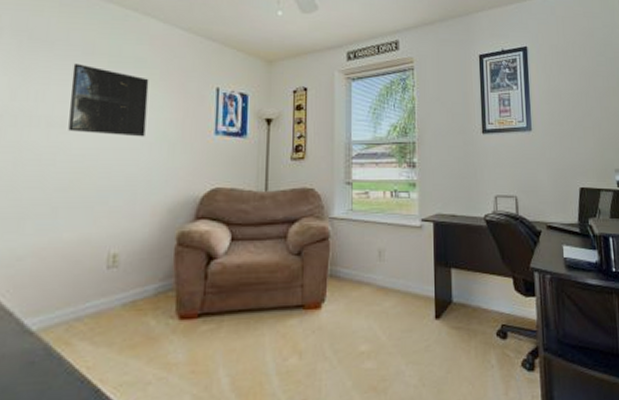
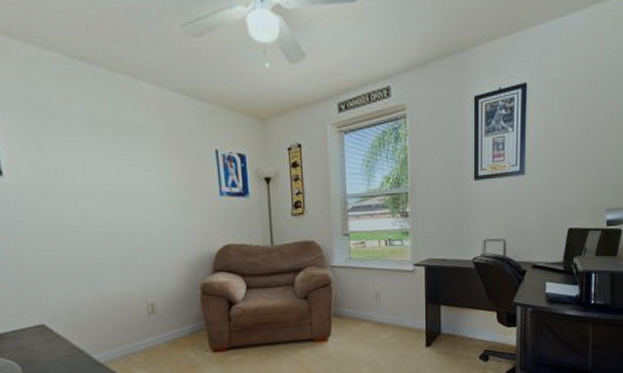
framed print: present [68,63,149,137] -> none [81,134,158,202]

